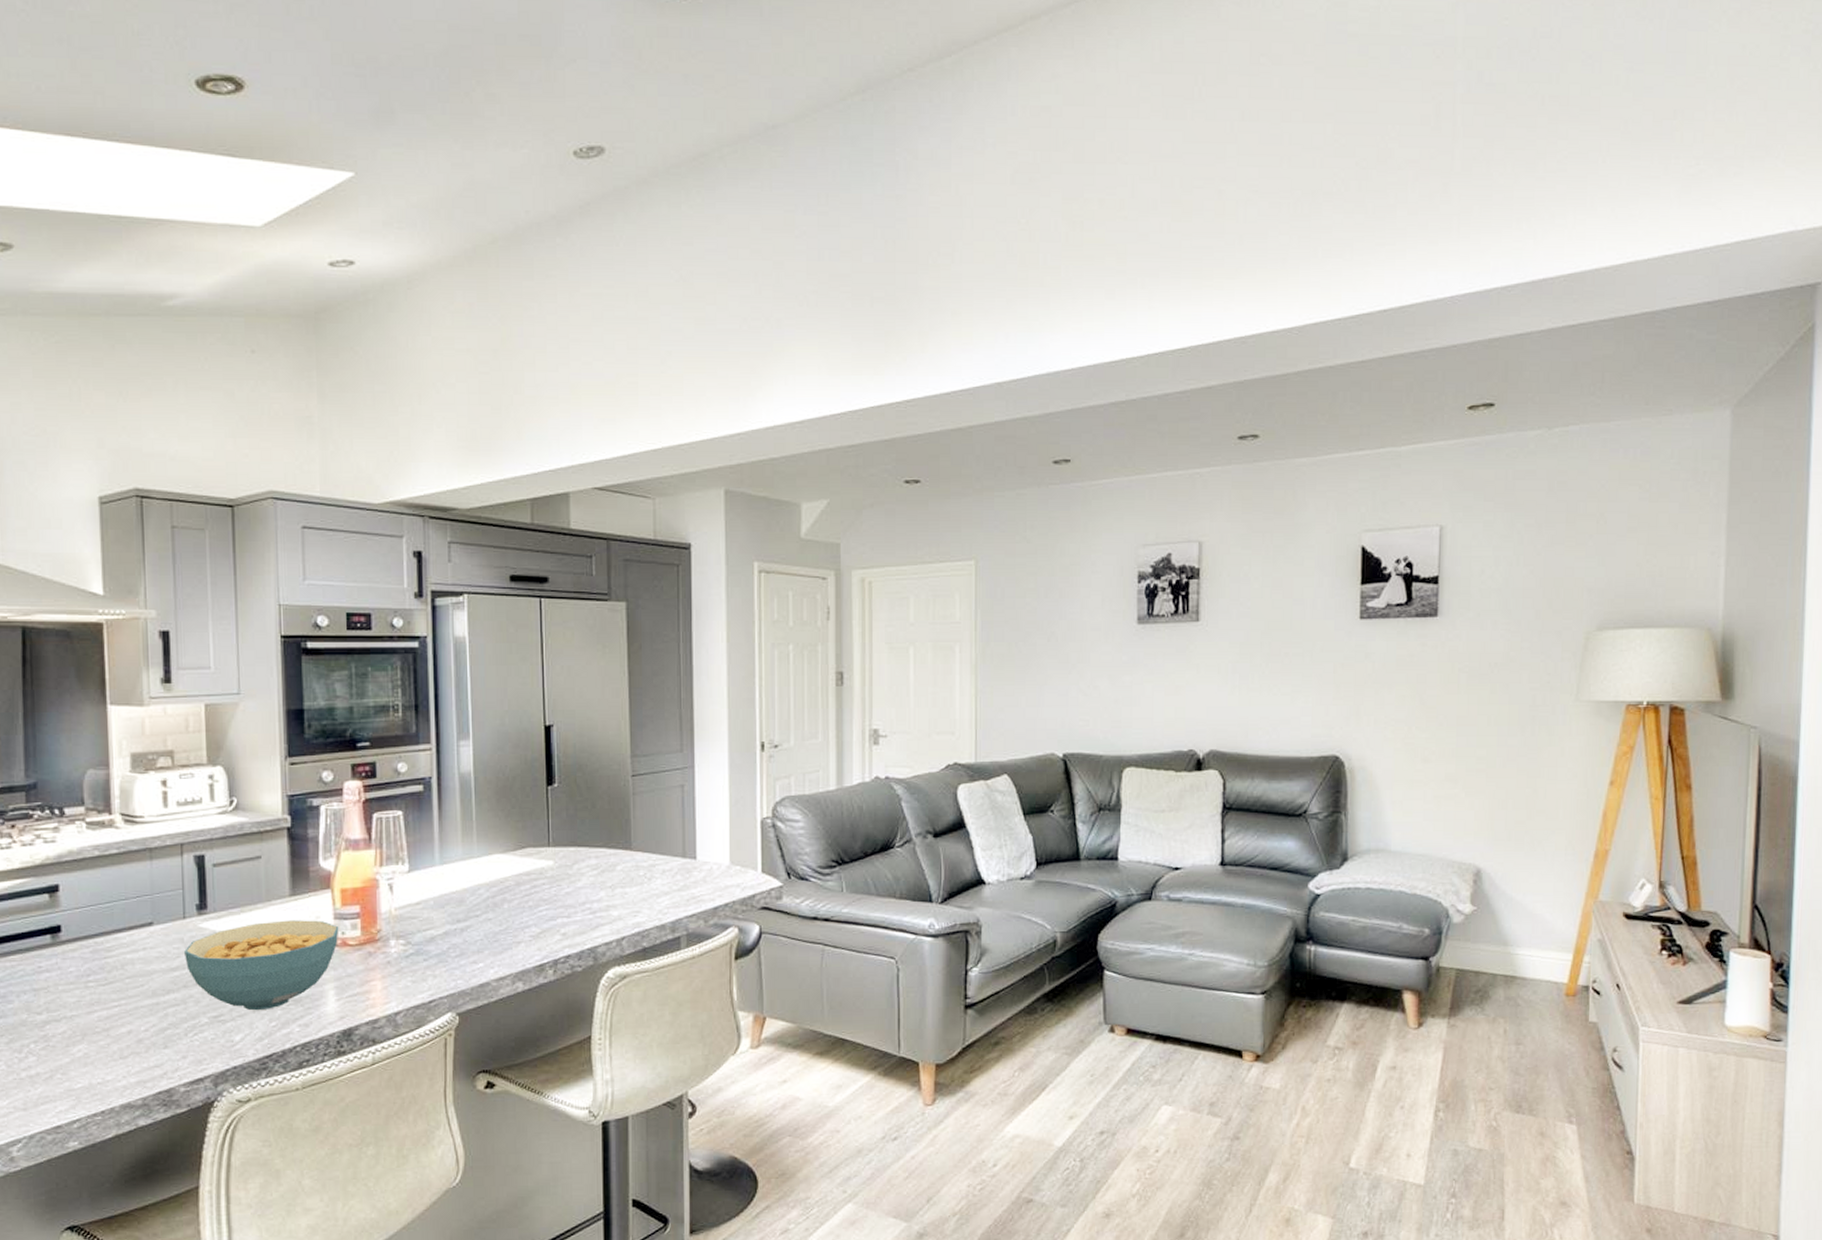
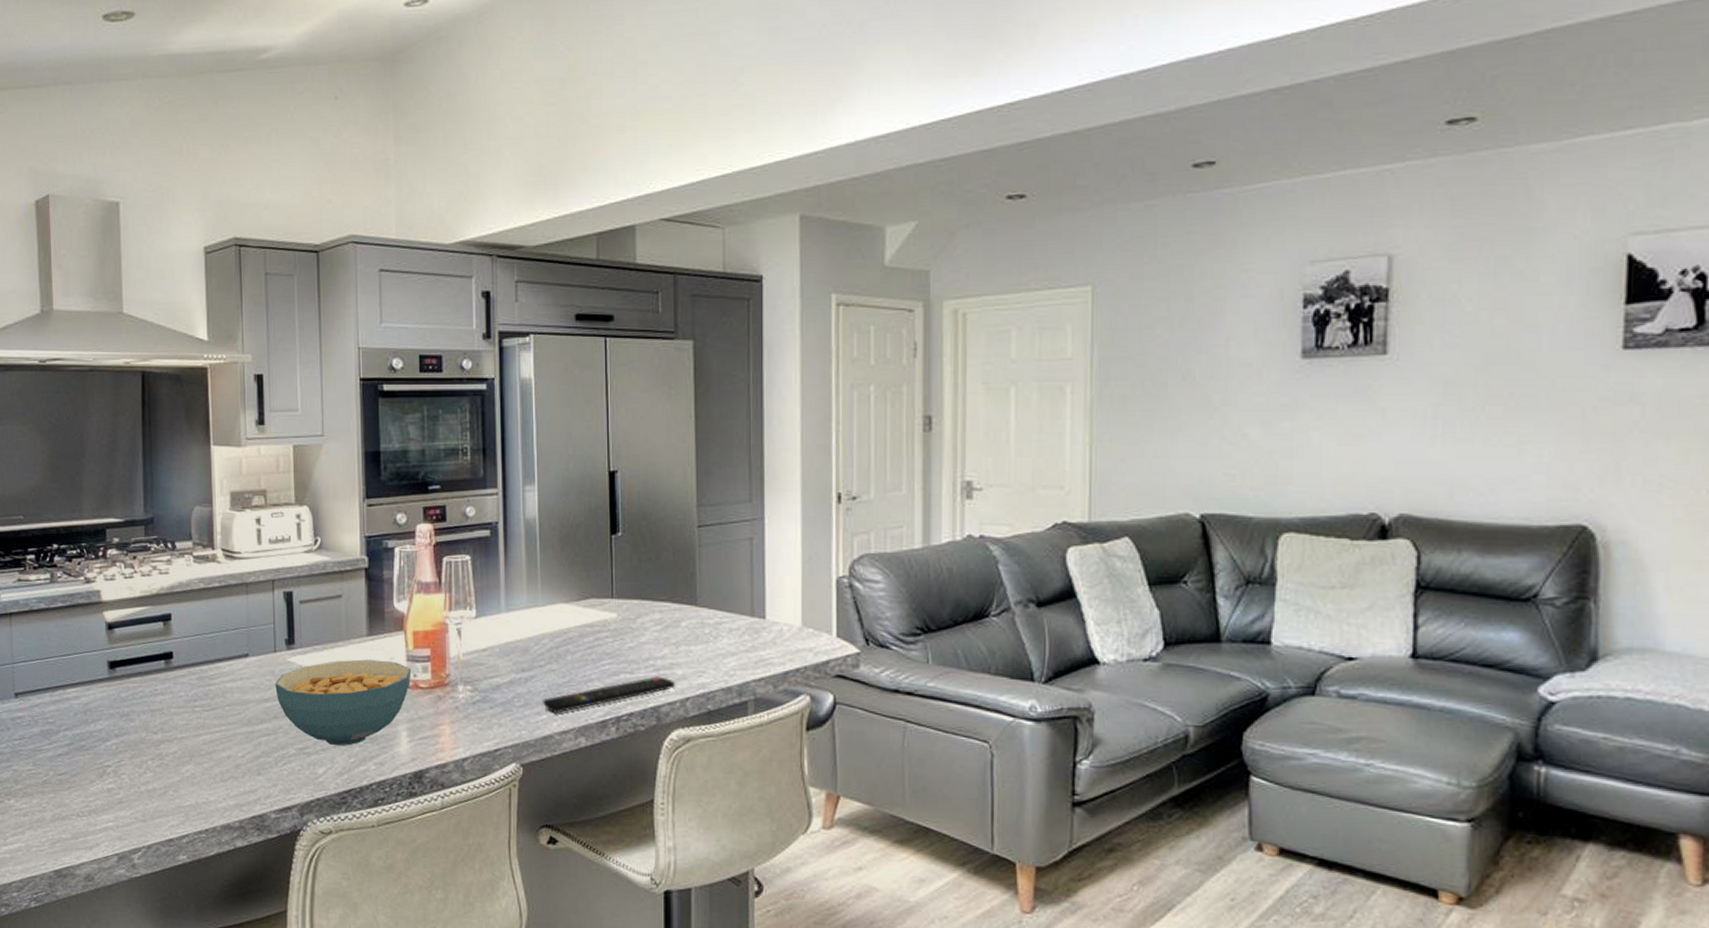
remote control: none [479,918,612,961] -> present [543,676,676,713]

